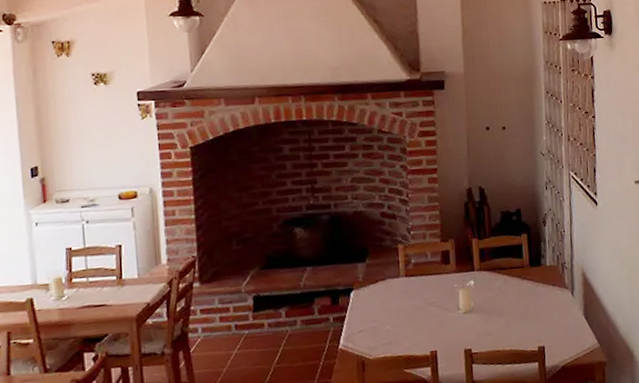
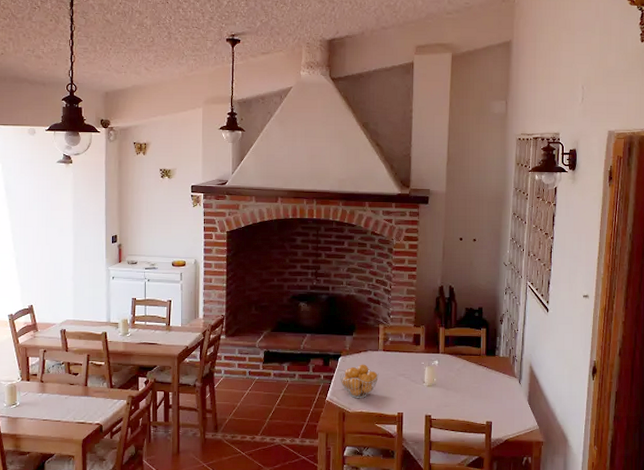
fruit basket: none [352,296,403,341] -> present [339,364,379,399]

